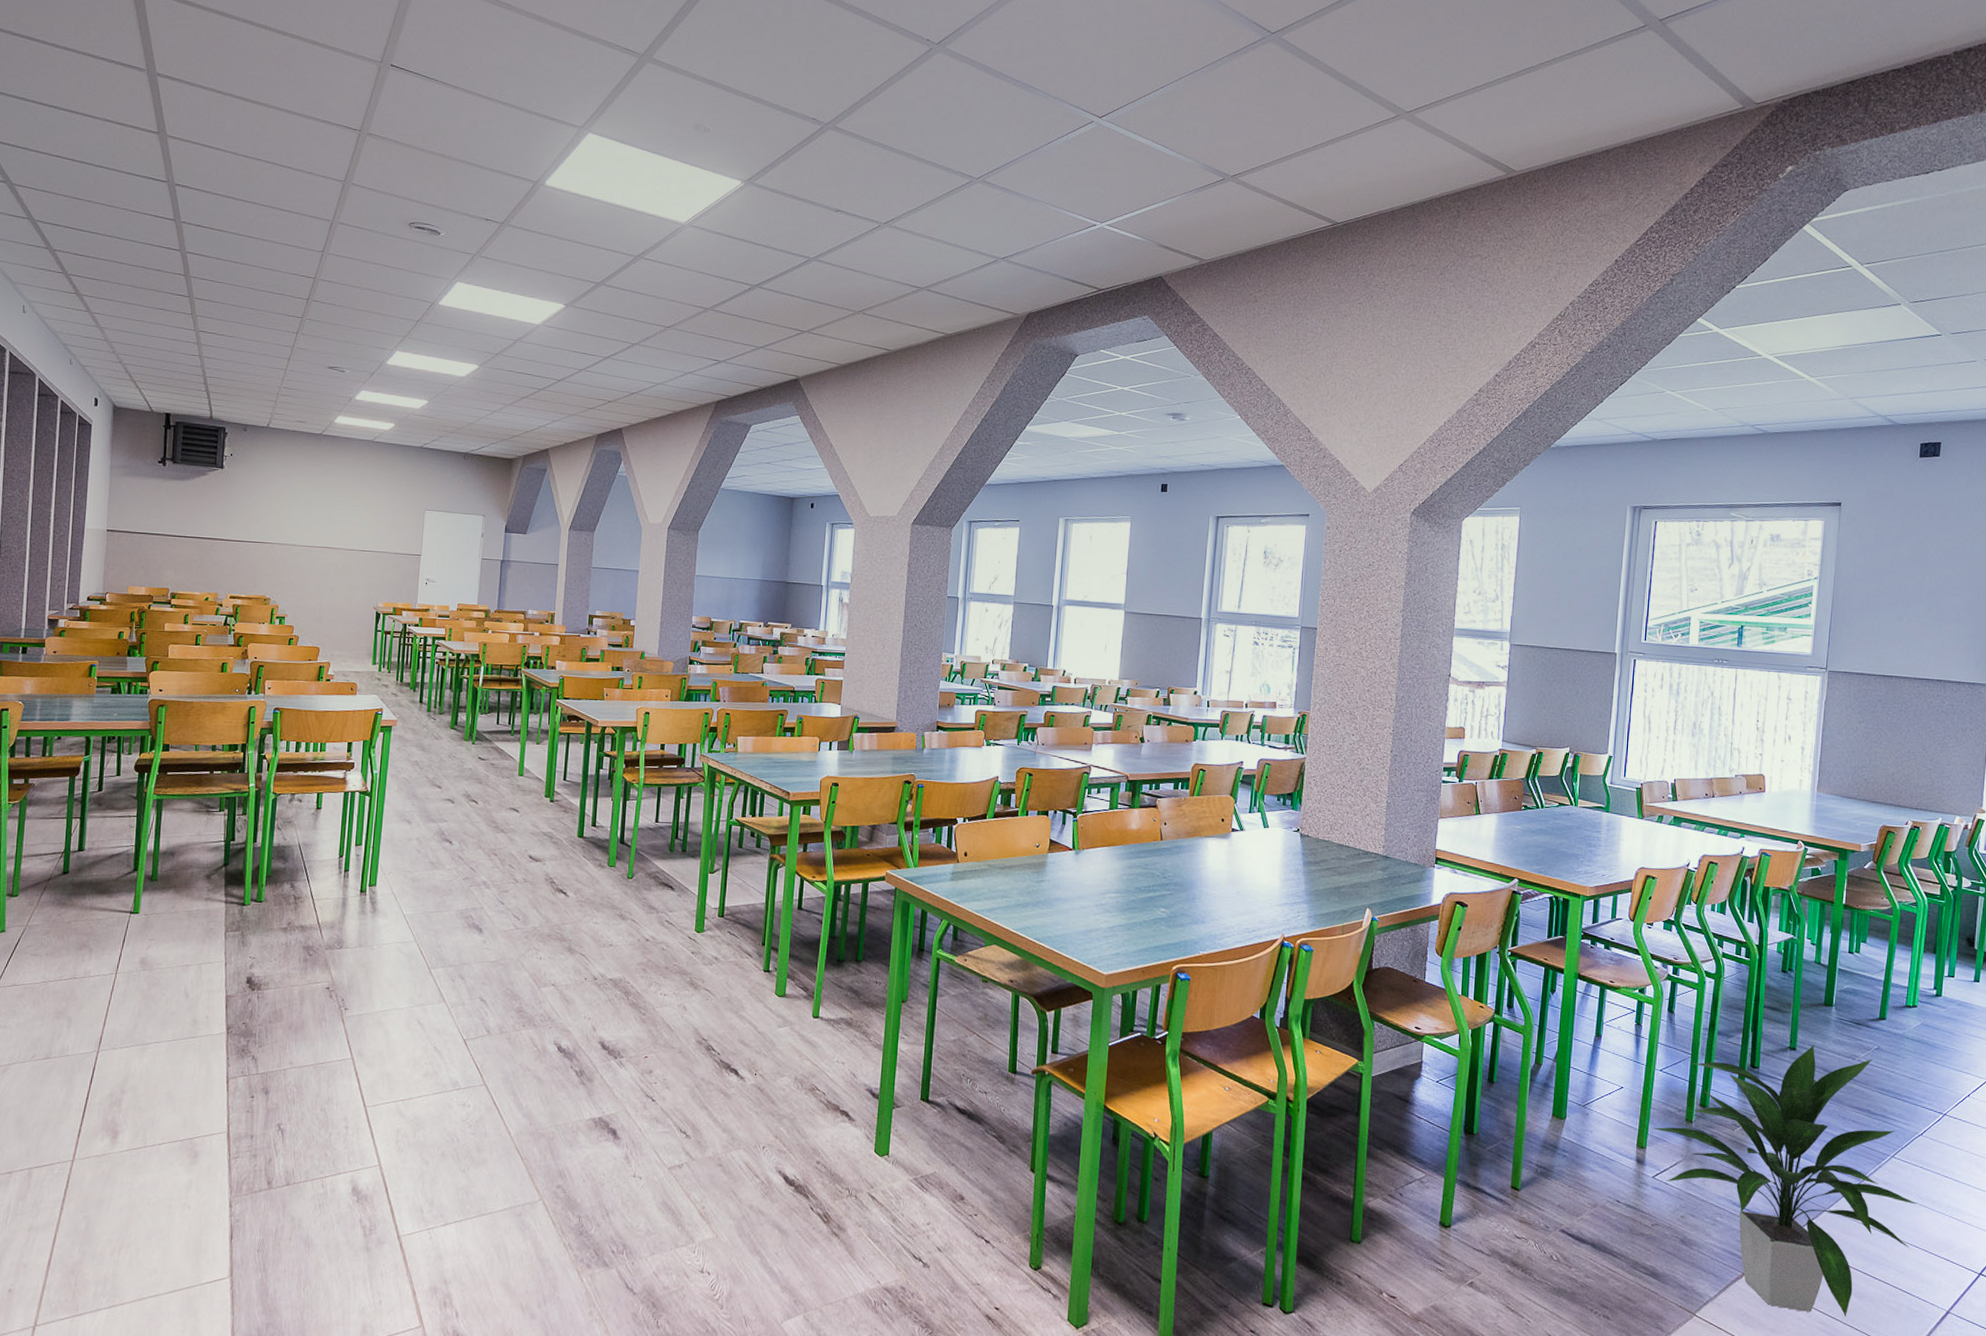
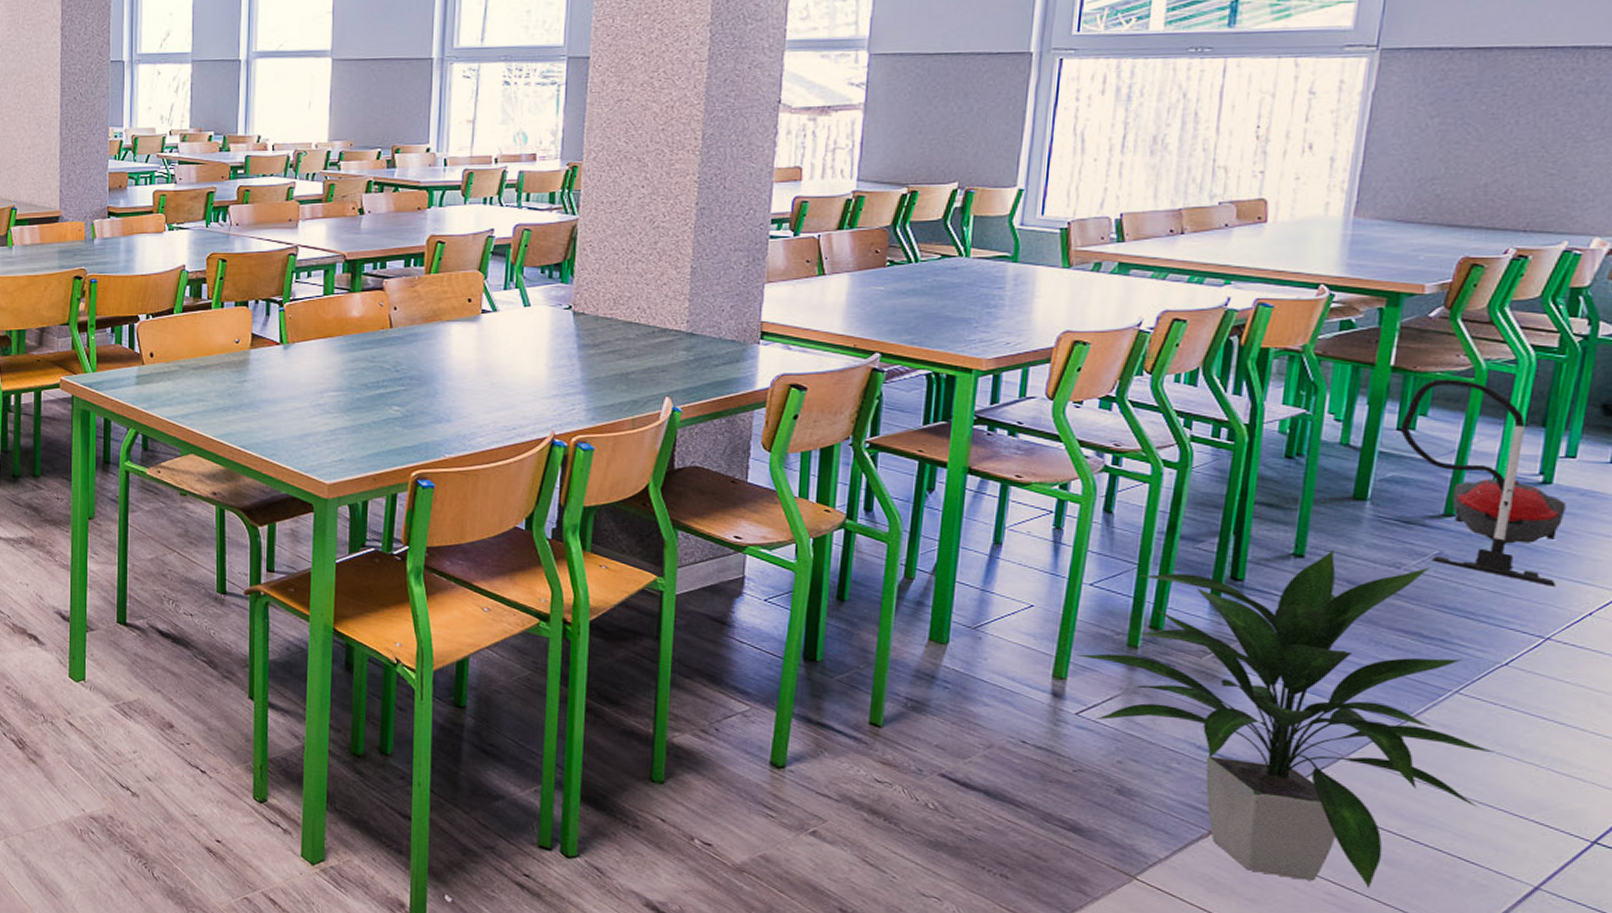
vacuum cleaner: none [1851,915,1951,1074] -> present [1400,379,1567,587]

